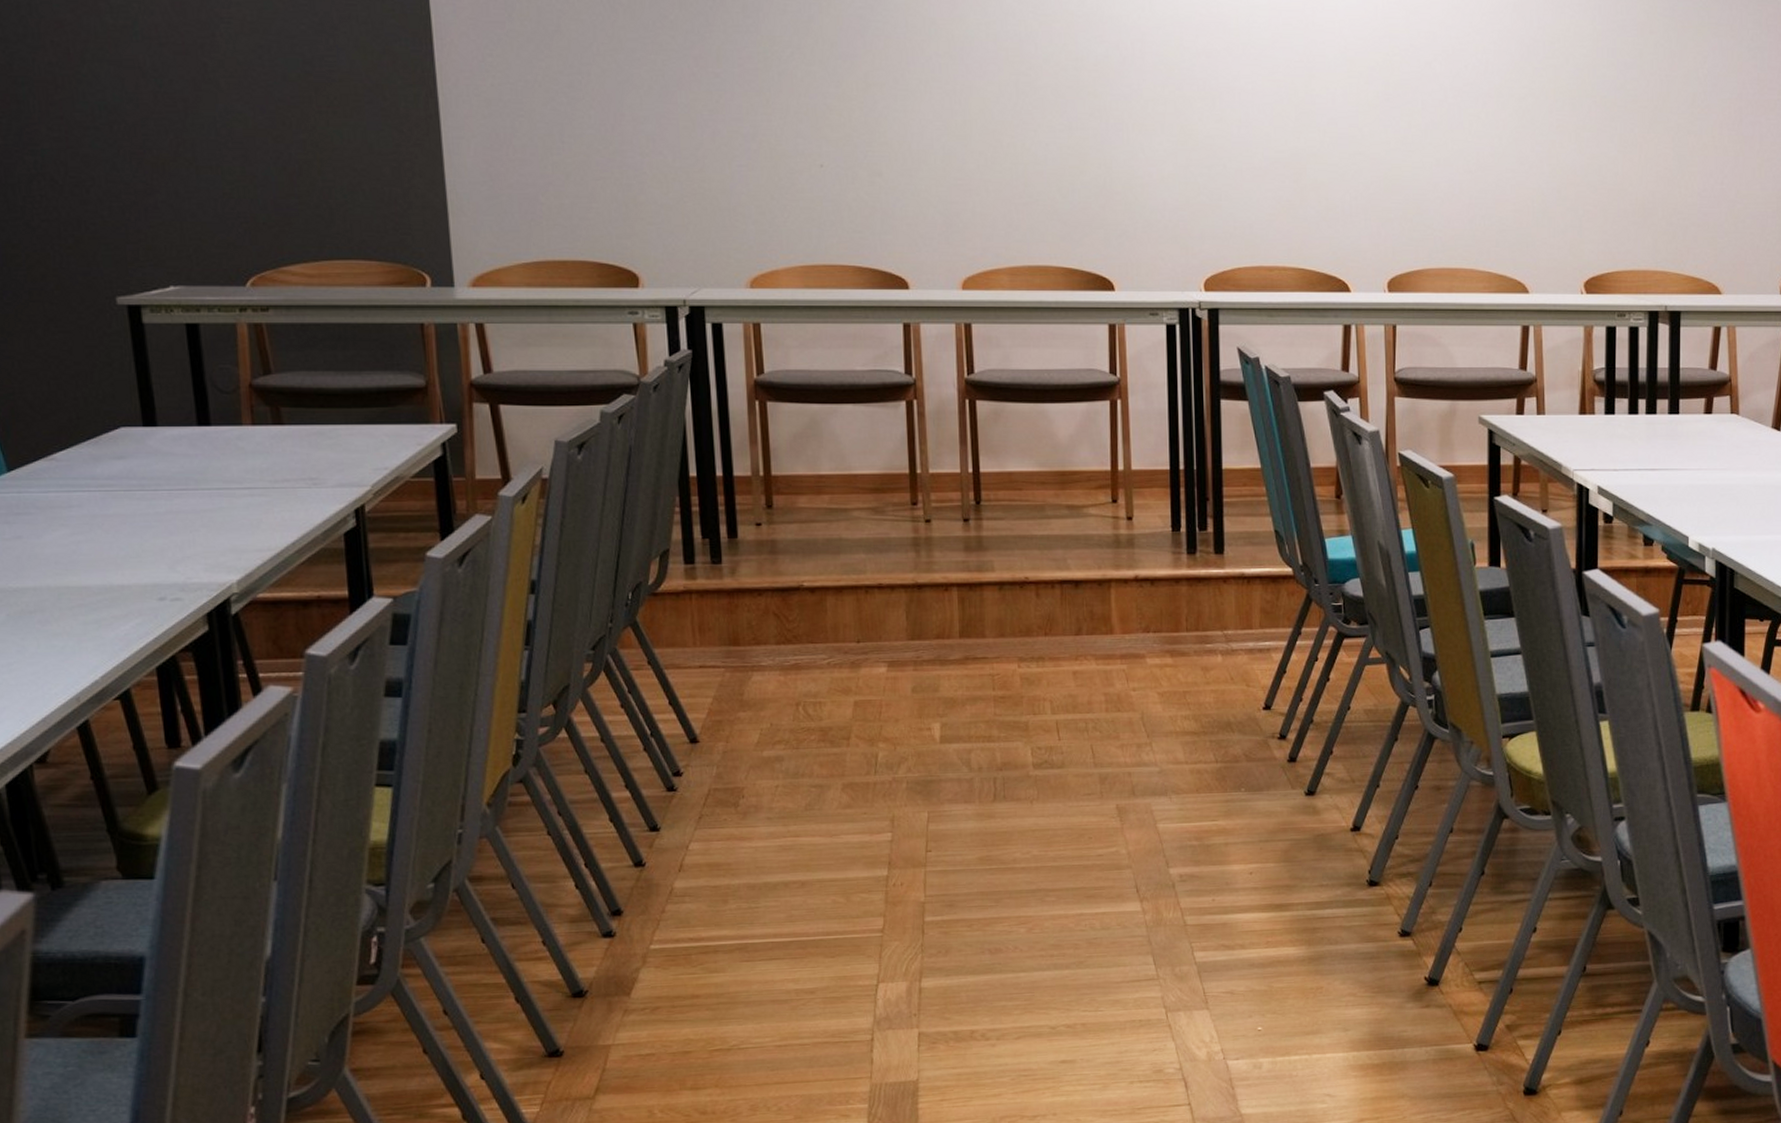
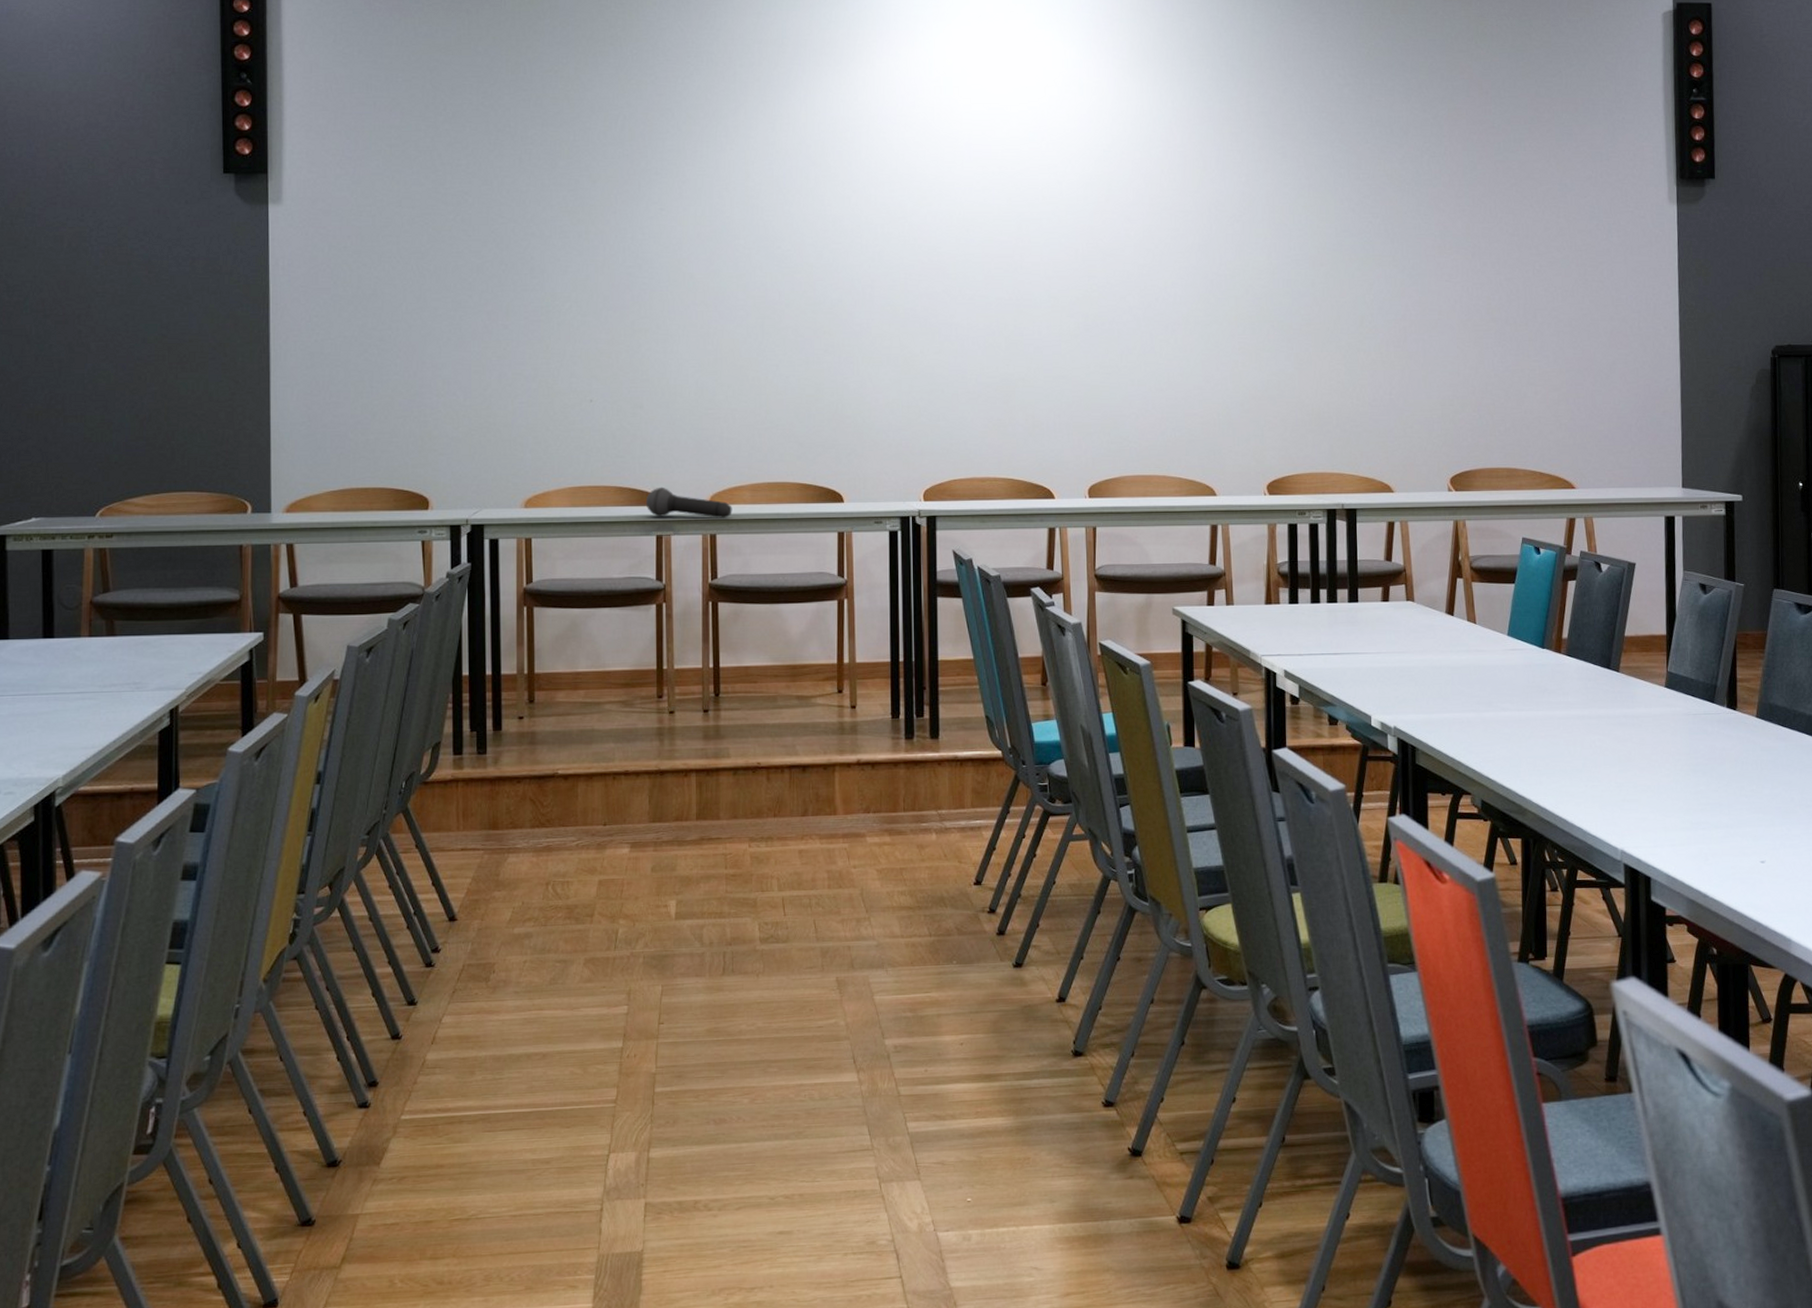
microphone: none [889,268,989,305] -> present [645,487,733,518]

